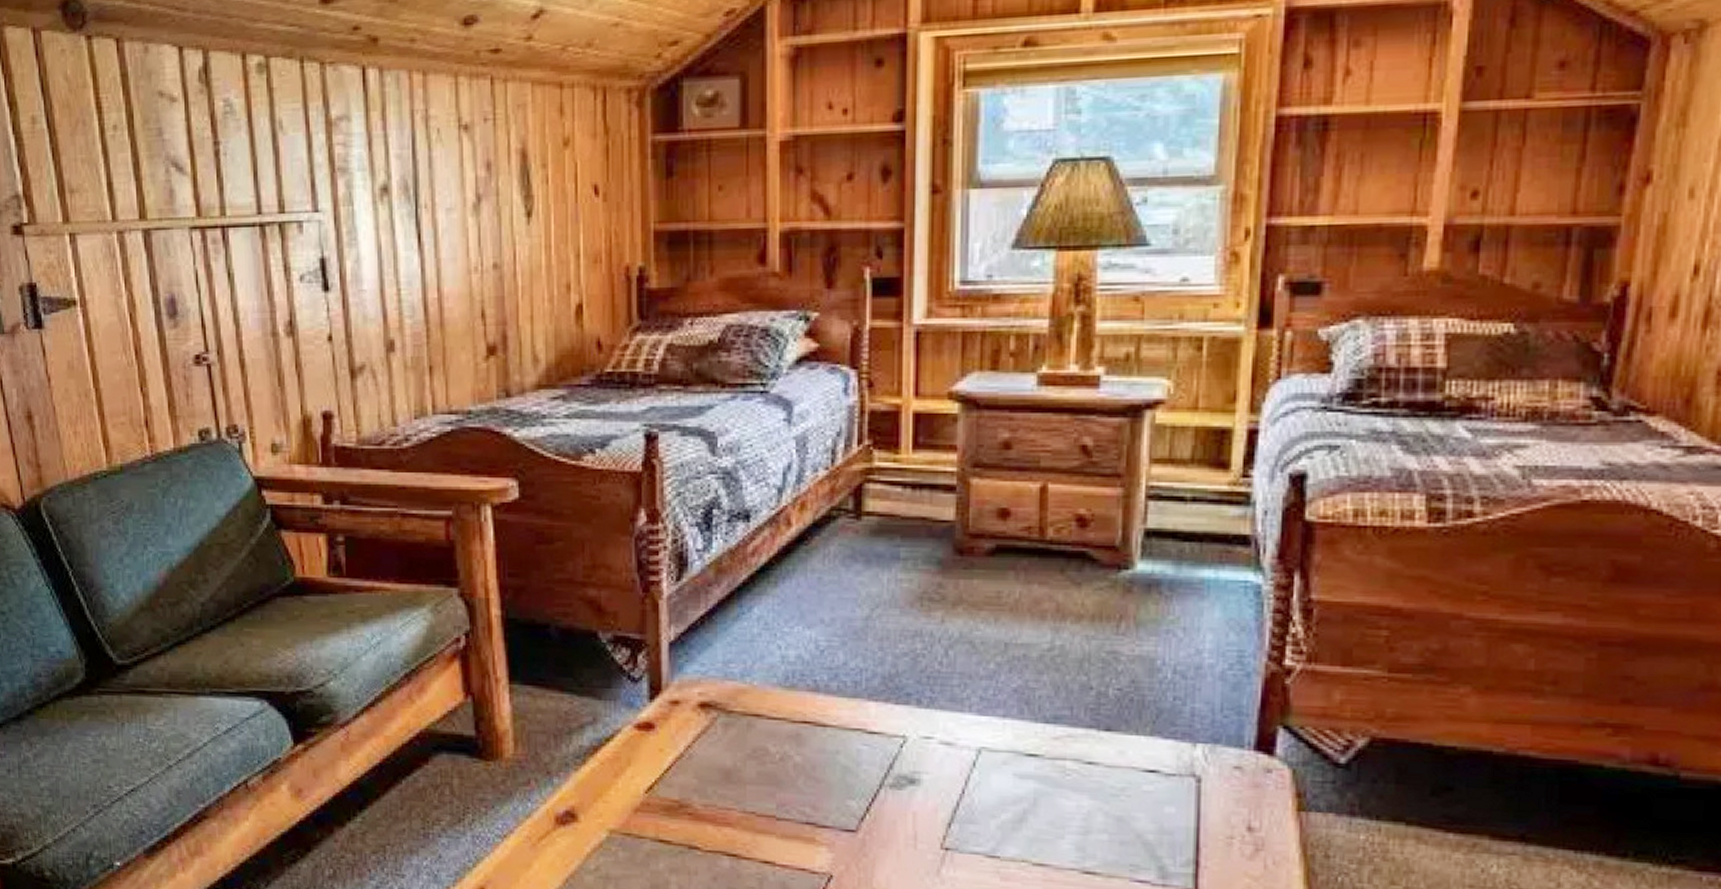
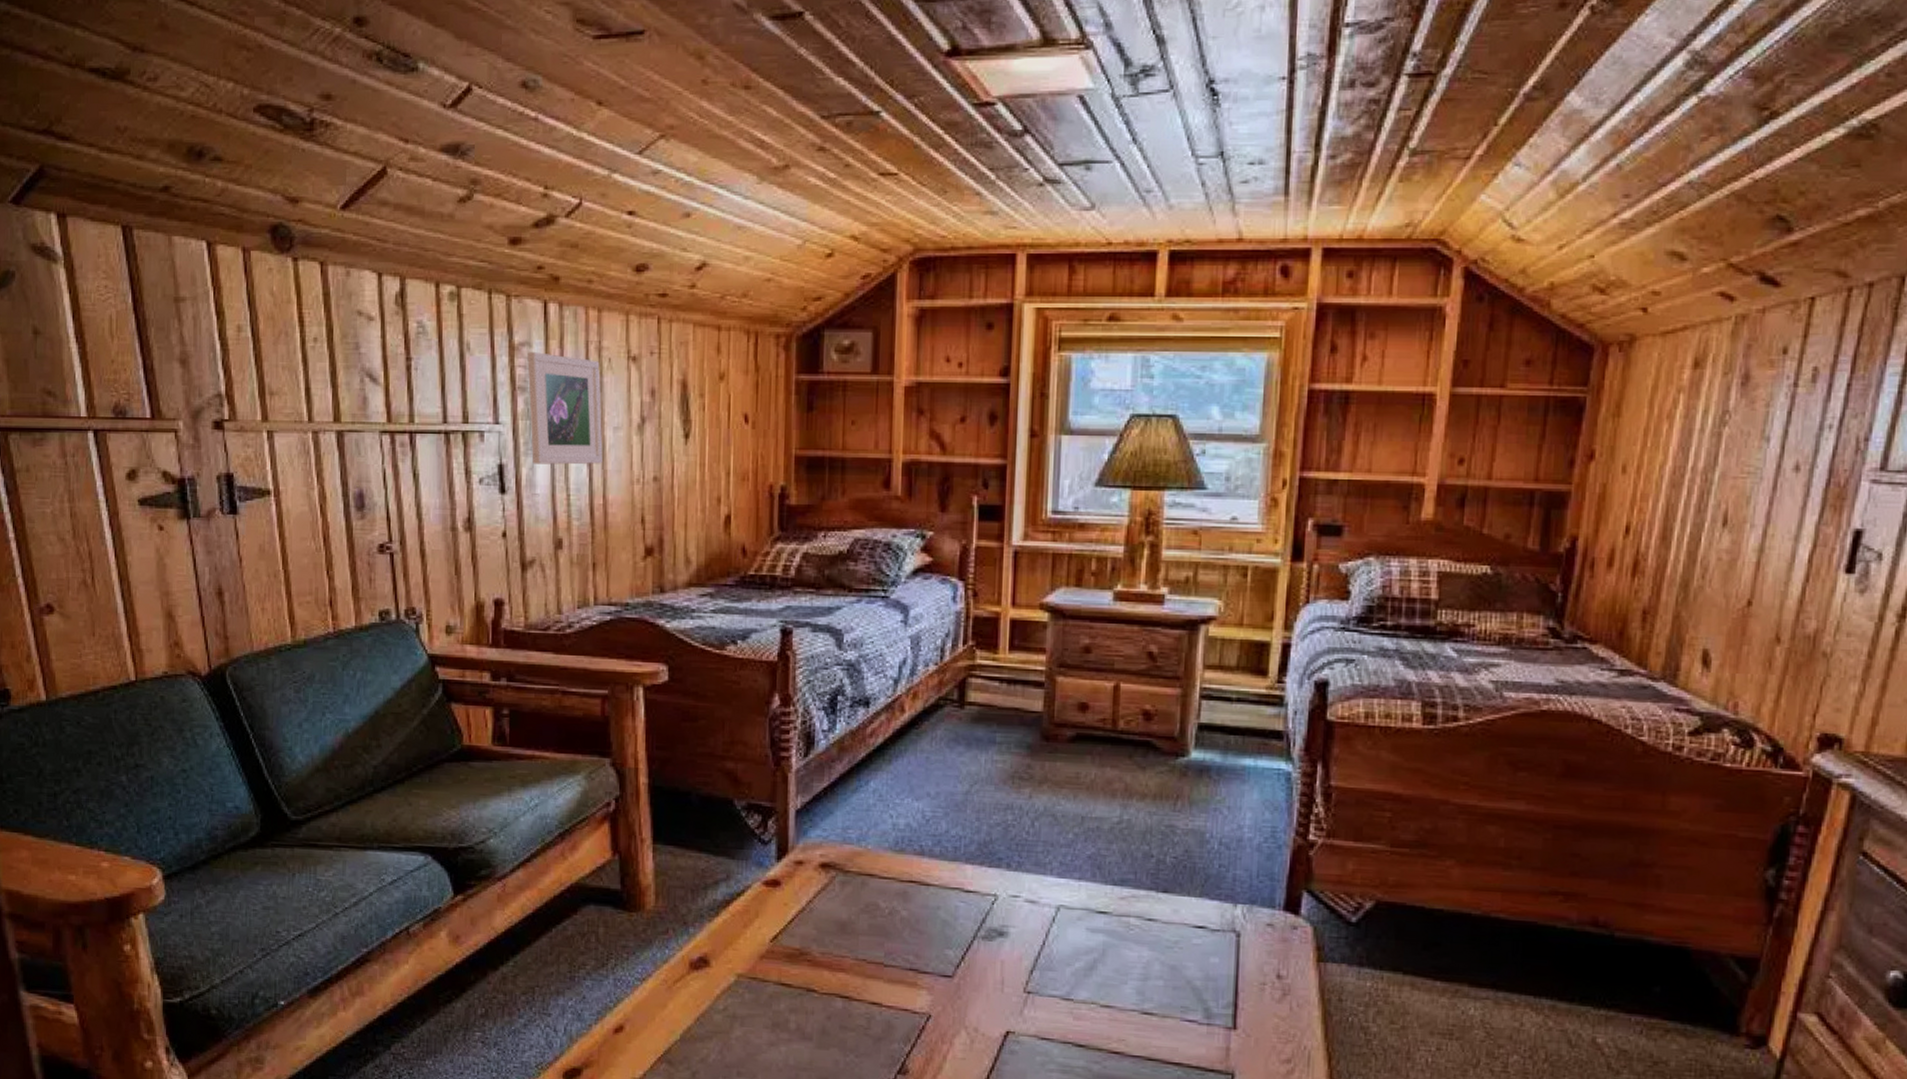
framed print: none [346,126,435,256] -> present [527,352,603,465]

